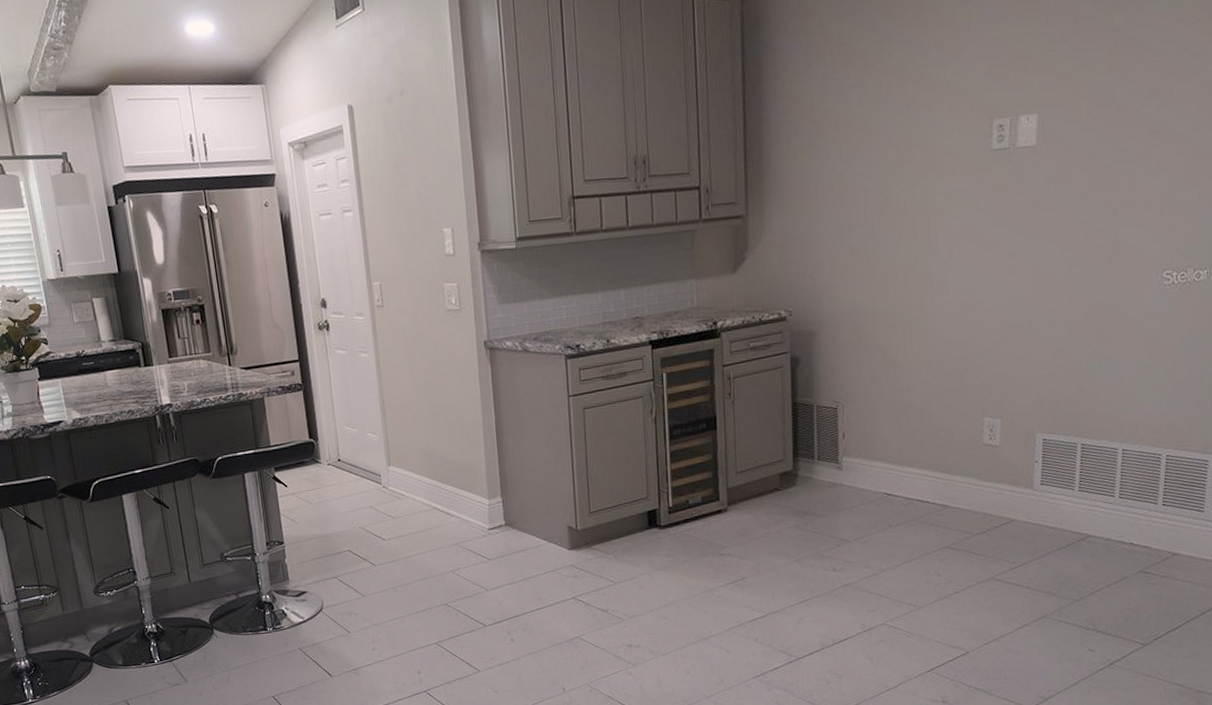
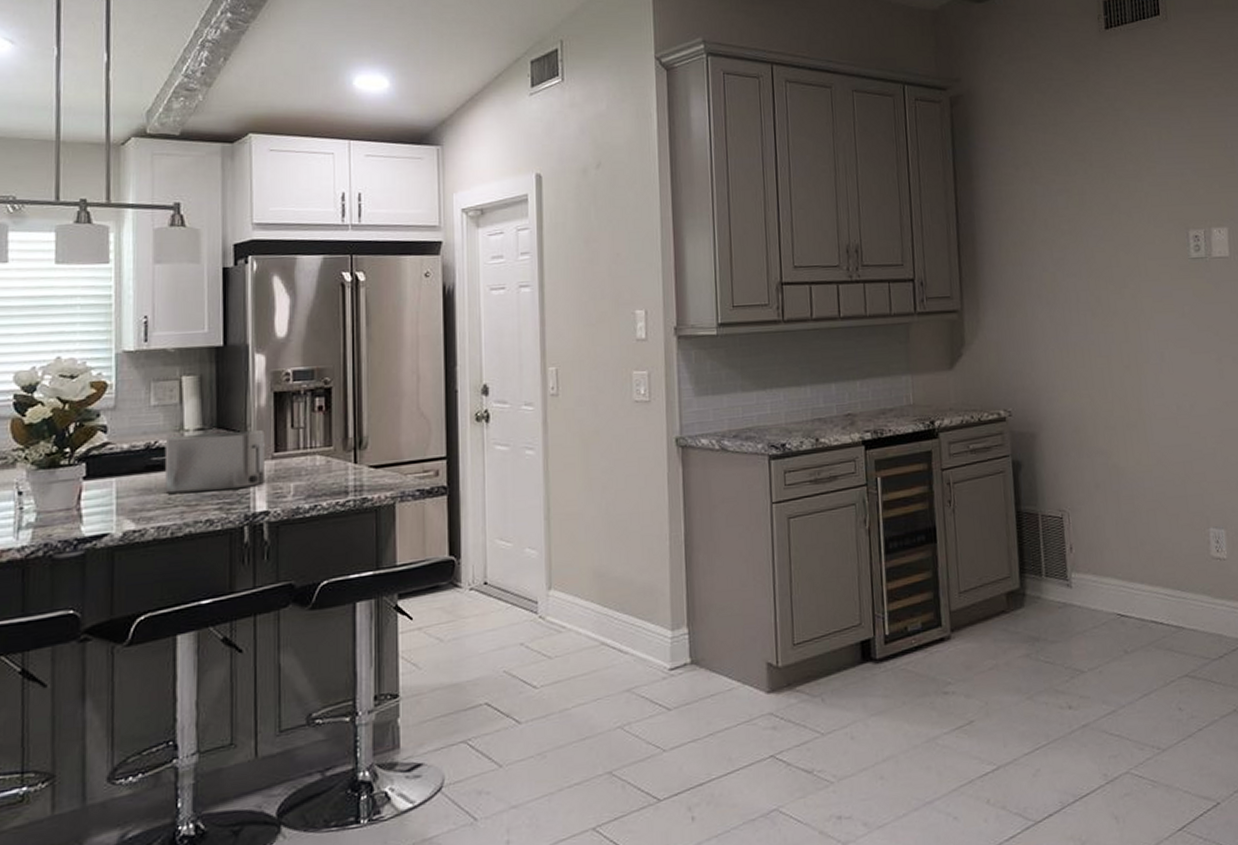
toaster: none [89,340,166,392] -> present [164,430,266,495]

